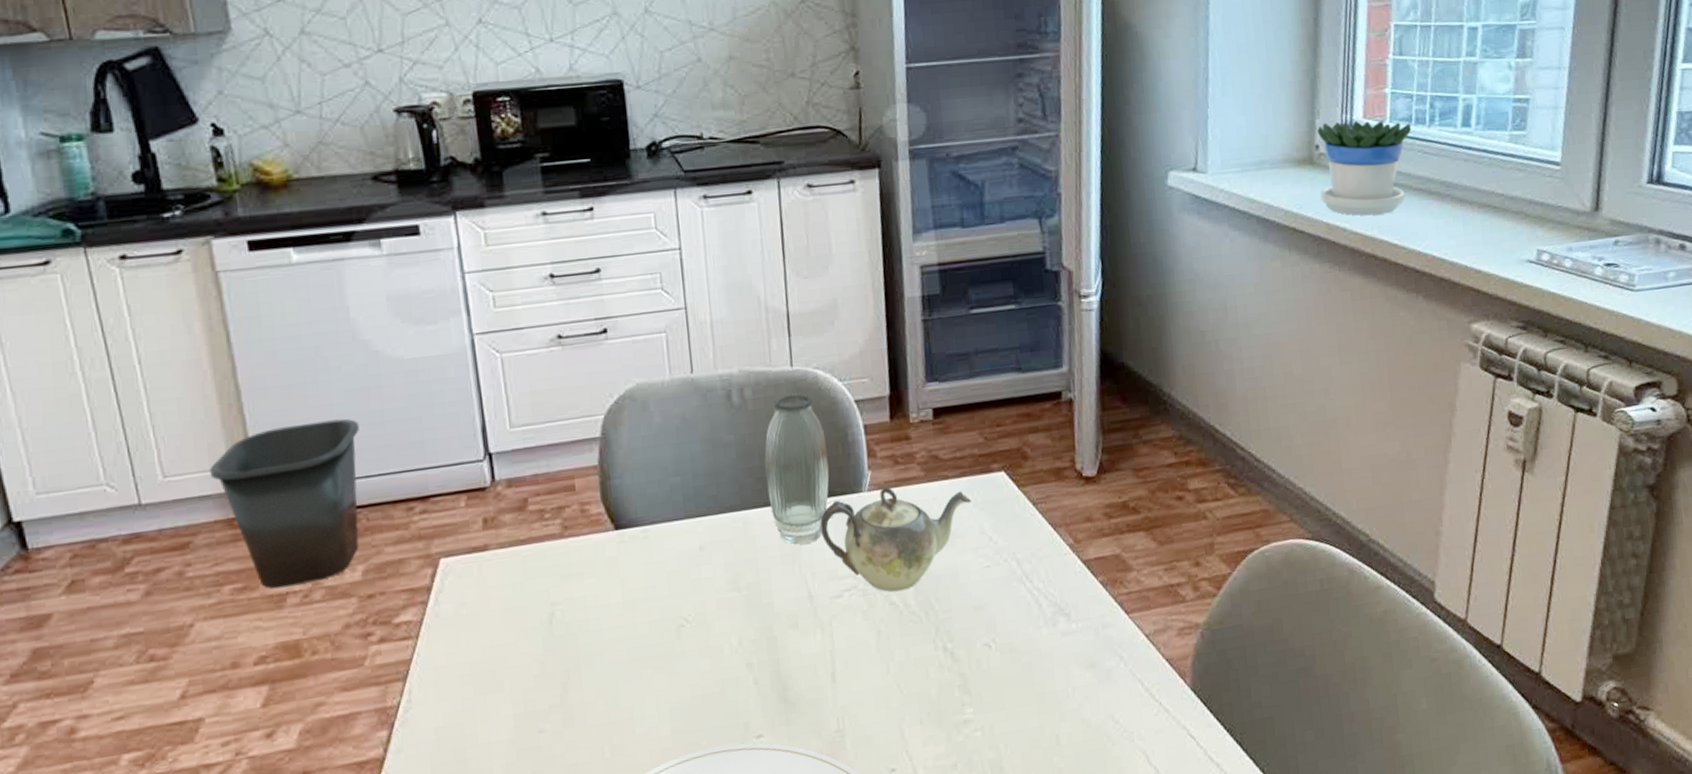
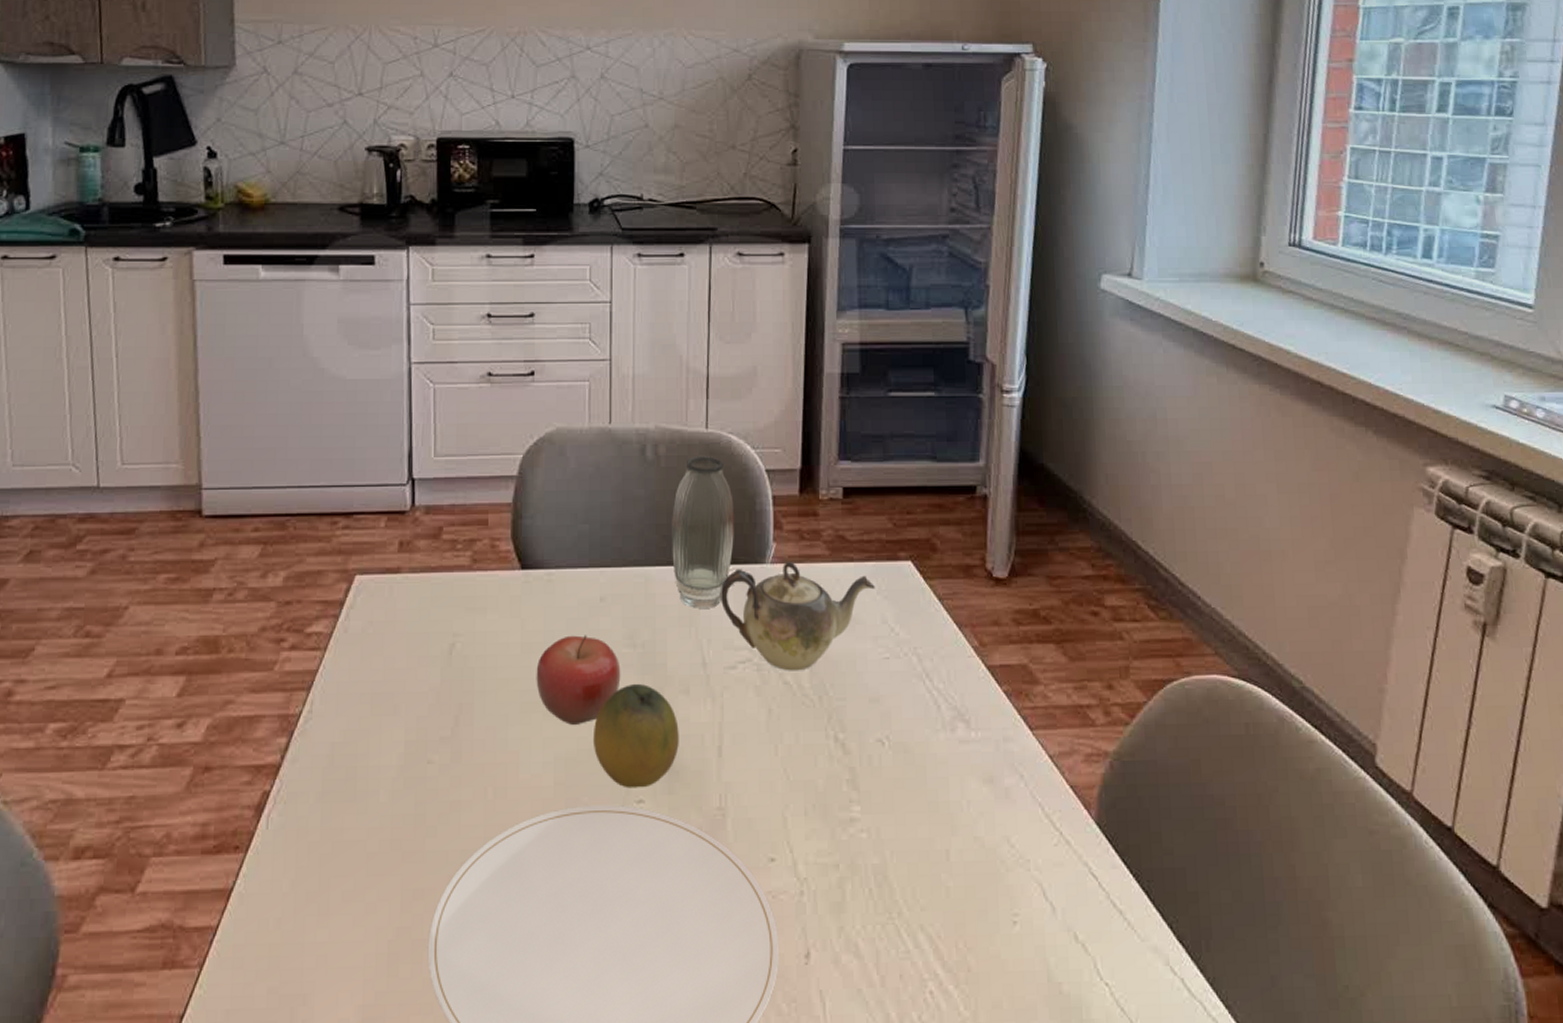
waste bin: present [209,418,359,588] -> none [162,429,298,582]
fruit: none [641,585,729,674] -> present [536,635,621,725]
fruit: none [705,624,793,726] -> present [592,683,679,789]
flowerpot: present [1317,121,1412,216] -> none [1262,240,1366,340]

